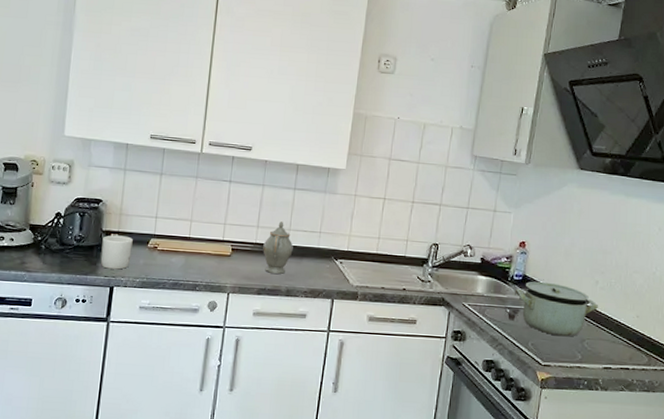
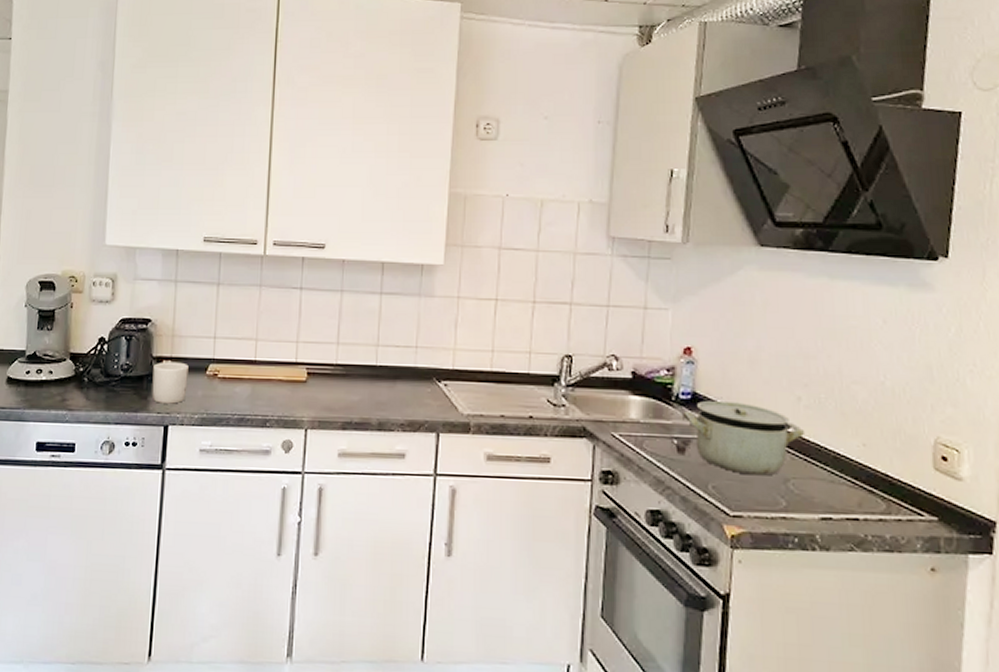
teapot: present [263,222,293,274] -> none [346,336,383,402]

